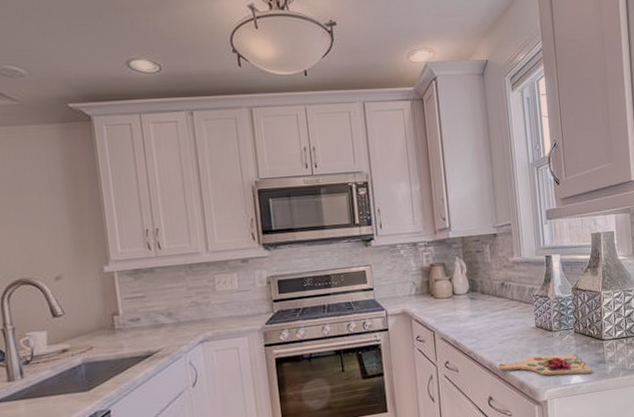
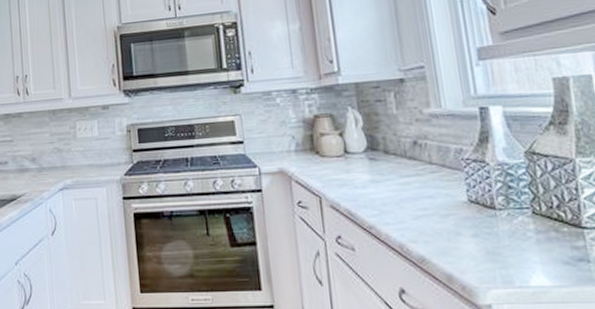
cutting board: present [498,354,592,376] -> none [413,240,567,275]

